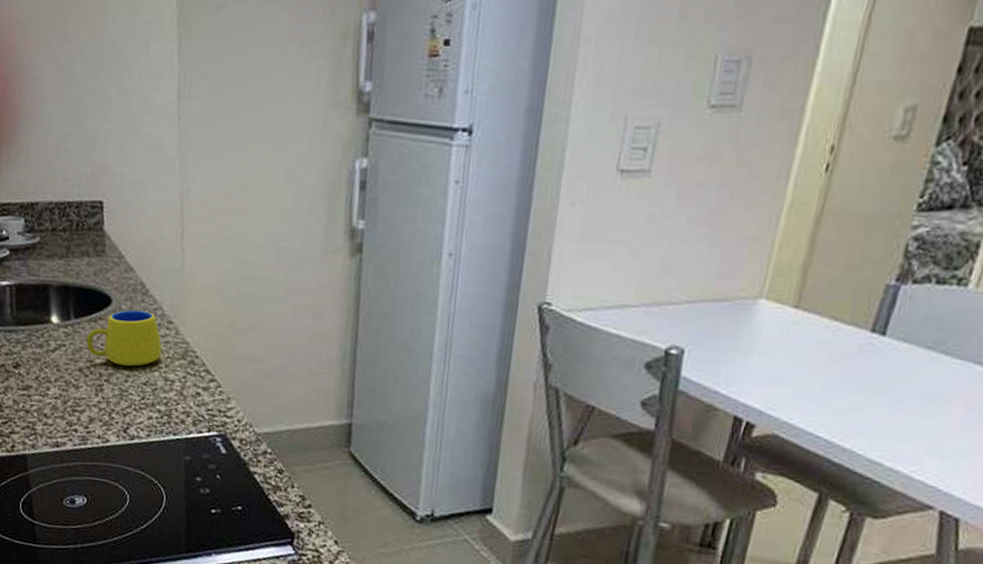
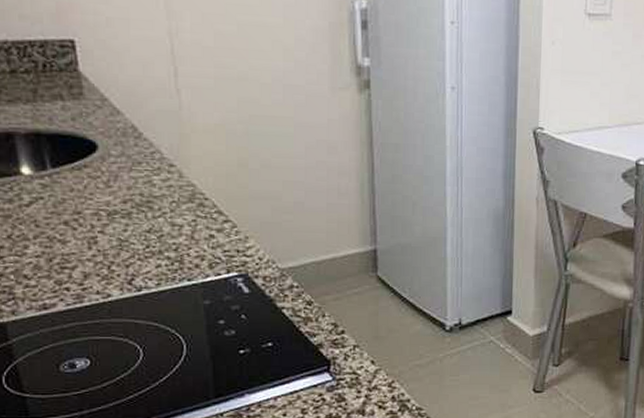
mug: present [86,310,162,367] -> none [71,155,165,215]

